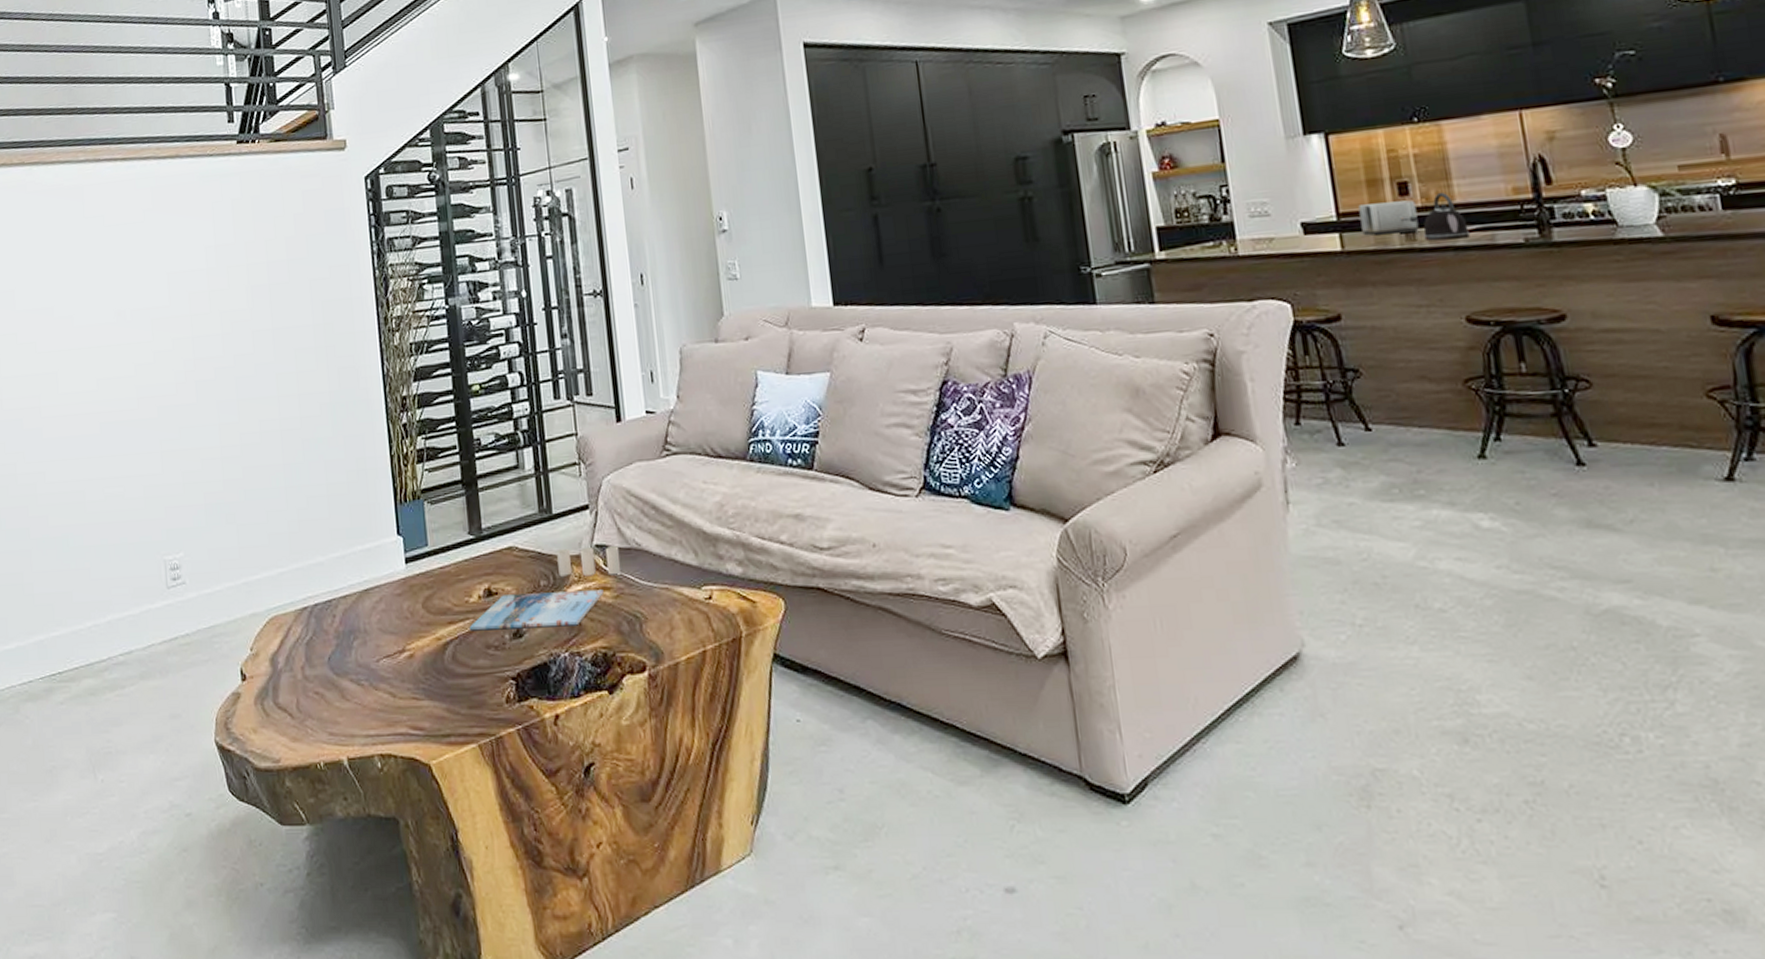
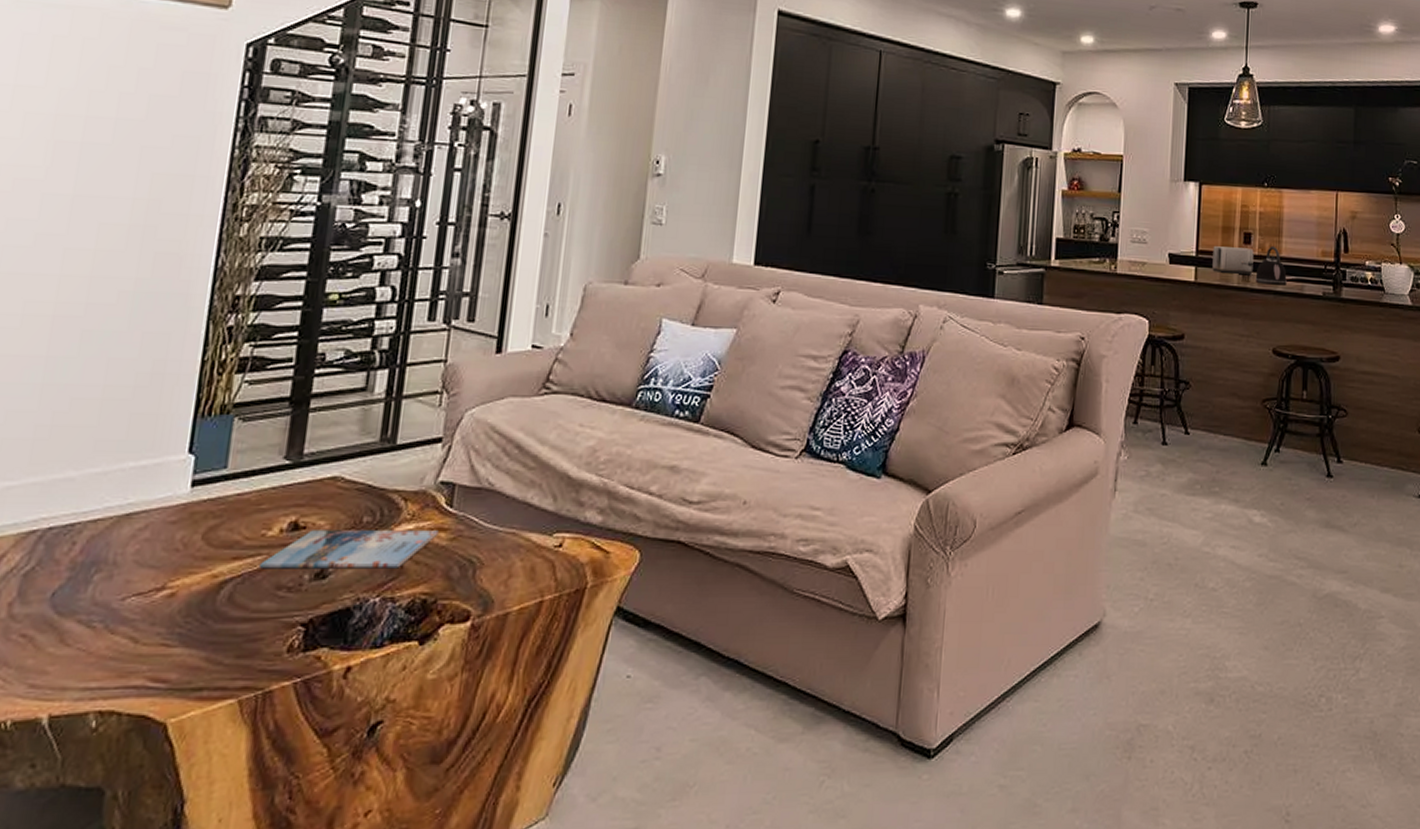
toilet paper roll: present [557,546,622,578] -> none [388,484,468,516]

